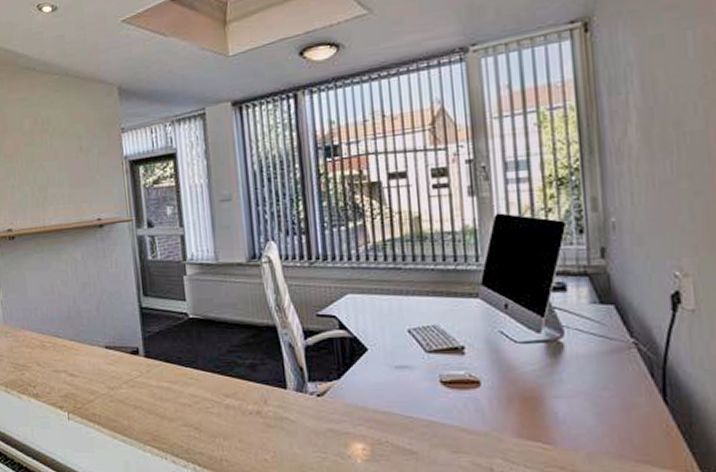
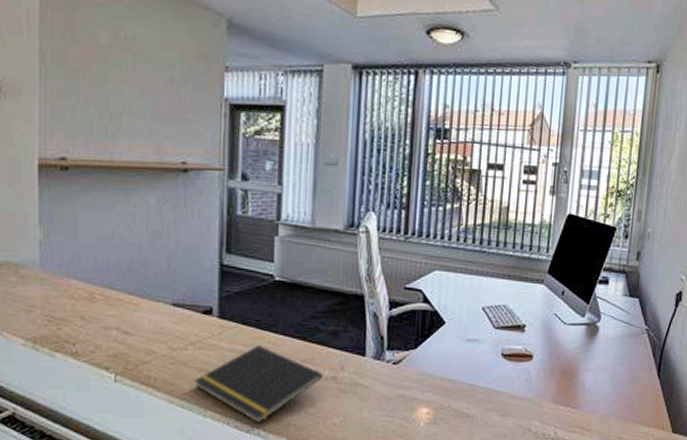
notepad: none [131,381,248,458] -> present [194,344,323,423]

